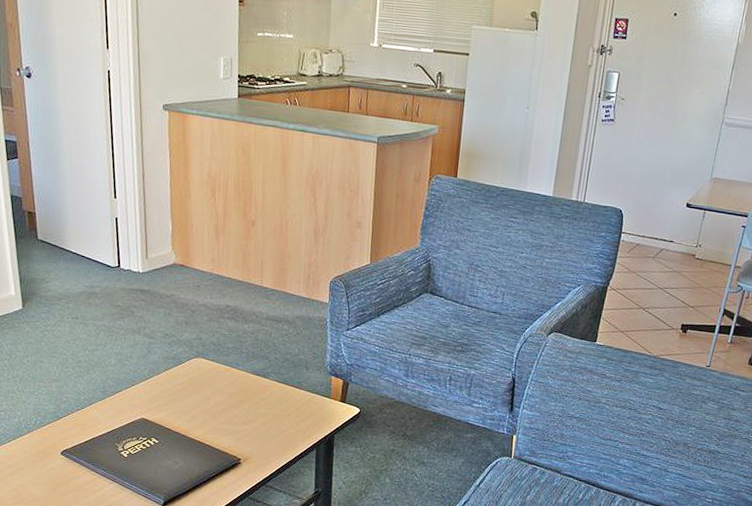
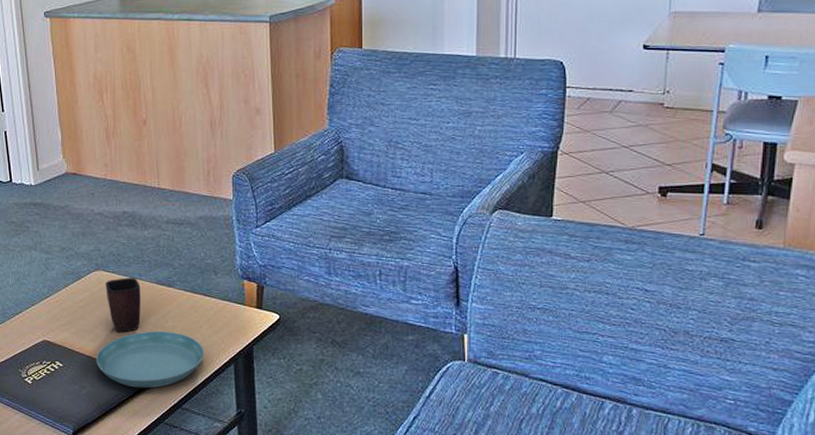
saucer: none [190,416,291,467] -> present [96,331,205,389]
mug: none [204,366,237,416] -> present [106,278,141,333]

